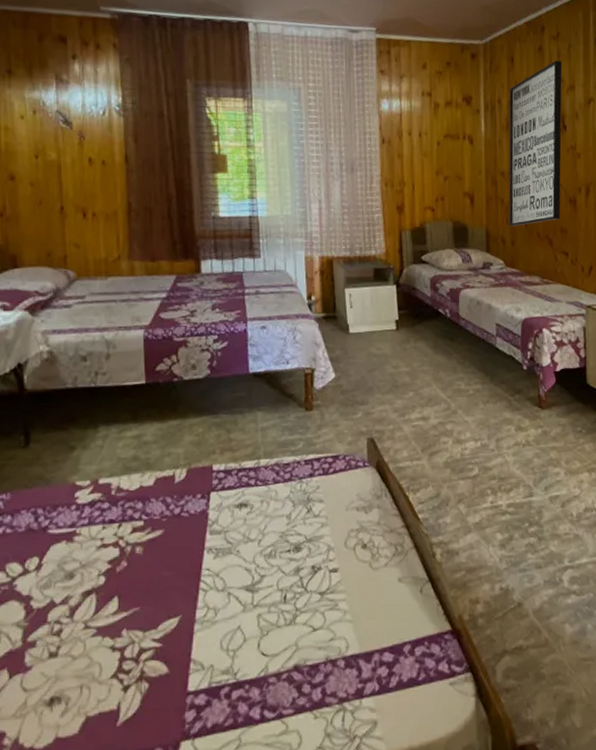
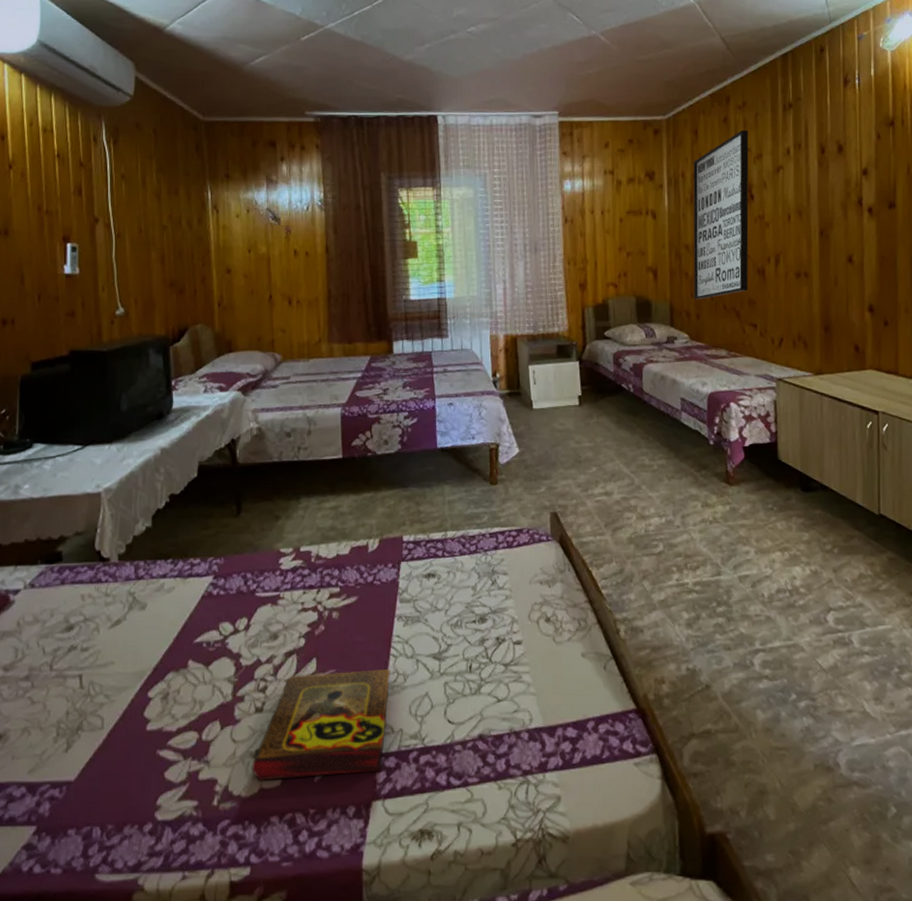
book: none [45,604,200,730] -> present [252,669,390,781]

